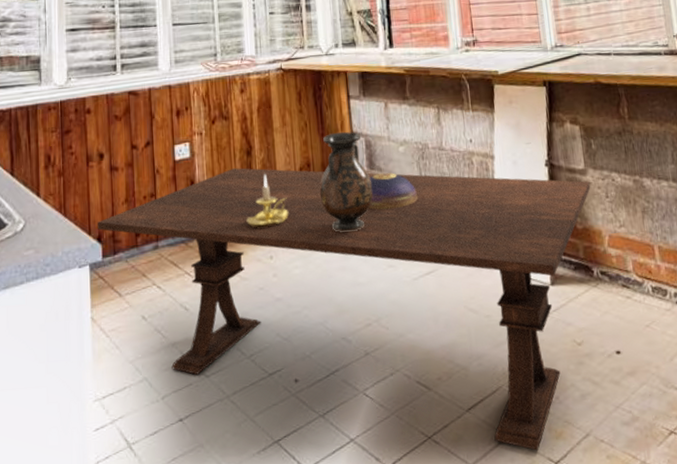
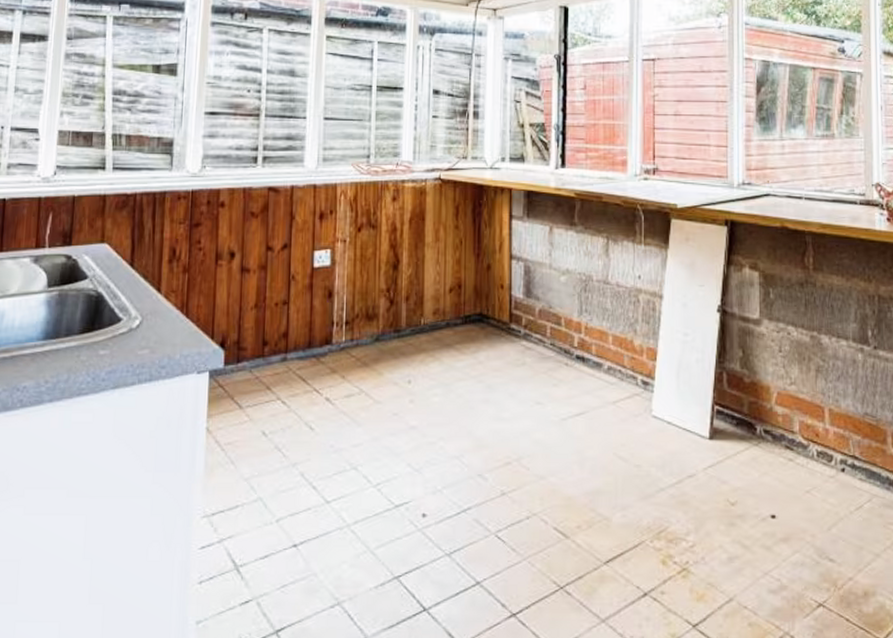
dining table: present [97,168,591,451] -> none [221,282,764,611]
candle holder: present [246,174,288,229] -> none [386,292,433,349]
vase: present [320,132,373,233] -> none [470,255,527,363]
decorative bowl: present [369,173,418,210] -> none [521,303,576,343]

